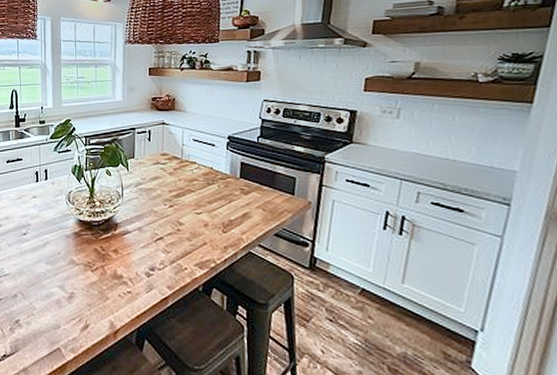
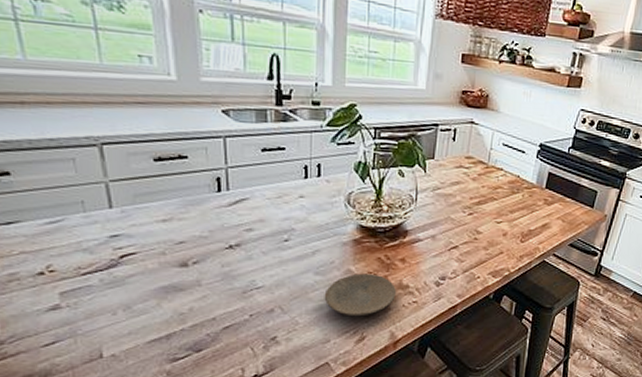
plate: none [54,263,112,304] -> present [324,273,396,317]

